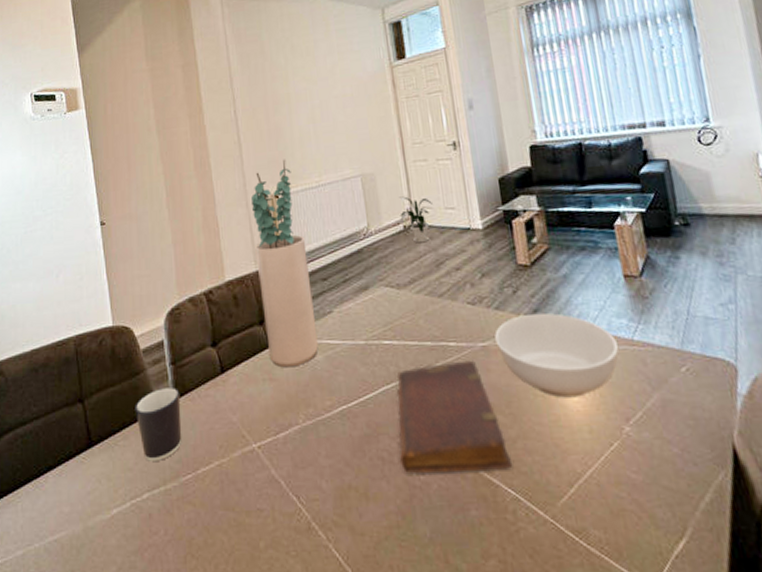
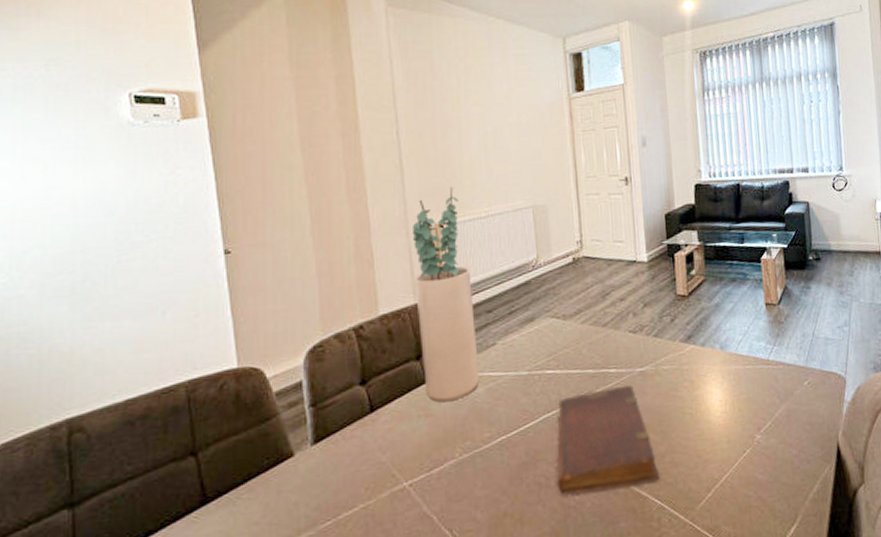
mug: present [135,386,182,461] -> none [264,430,322,512]
house plant: present [399,196,432,243] -> none [570,229,602,275]
bowl: present [494,313,619,398] -> none [652,338,757,414]

